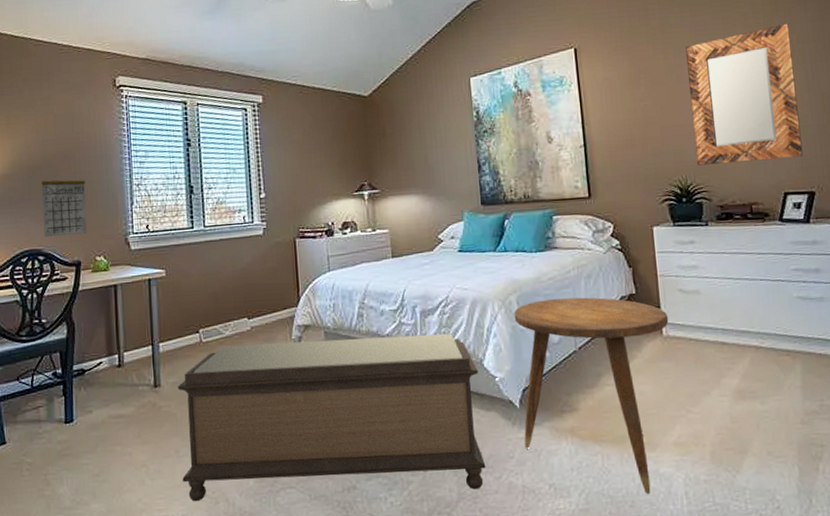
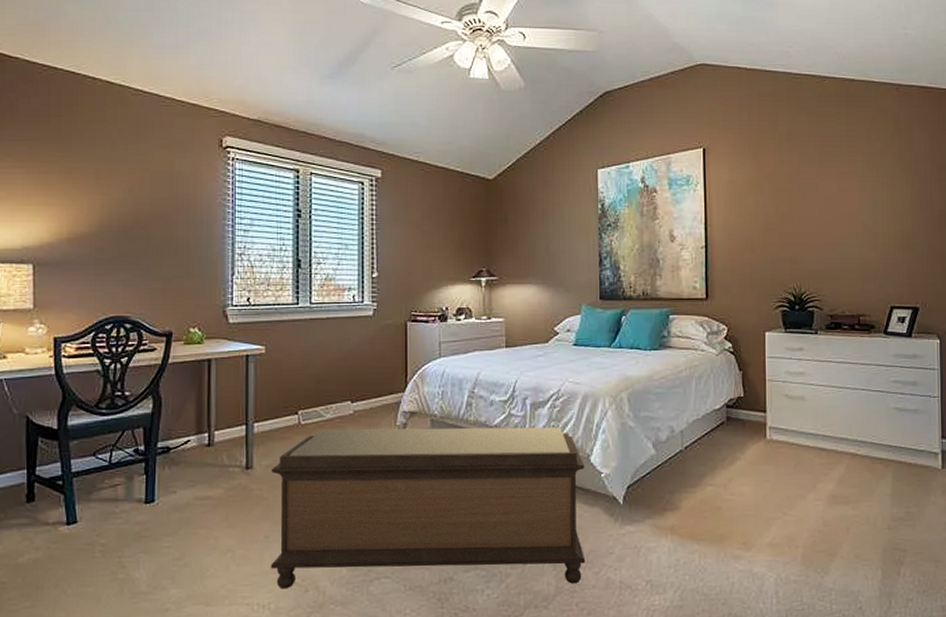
calendar: present [41,180,87,237] -> none [132,242,182,303]
side table: present [513,297,669,495] -> none [624,398,773,593]
home mirror: present [685,23,803,166] -> none [810,141,911,274]

